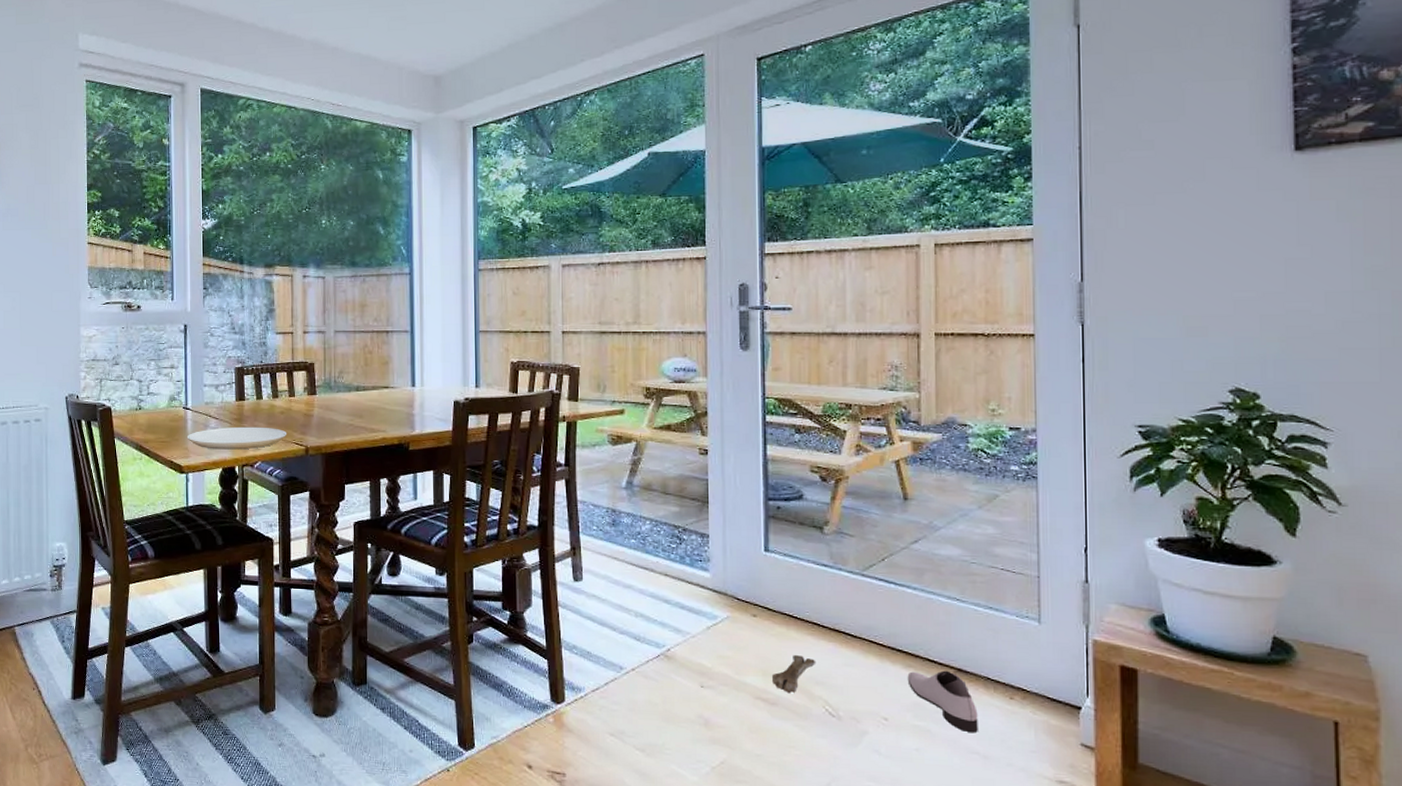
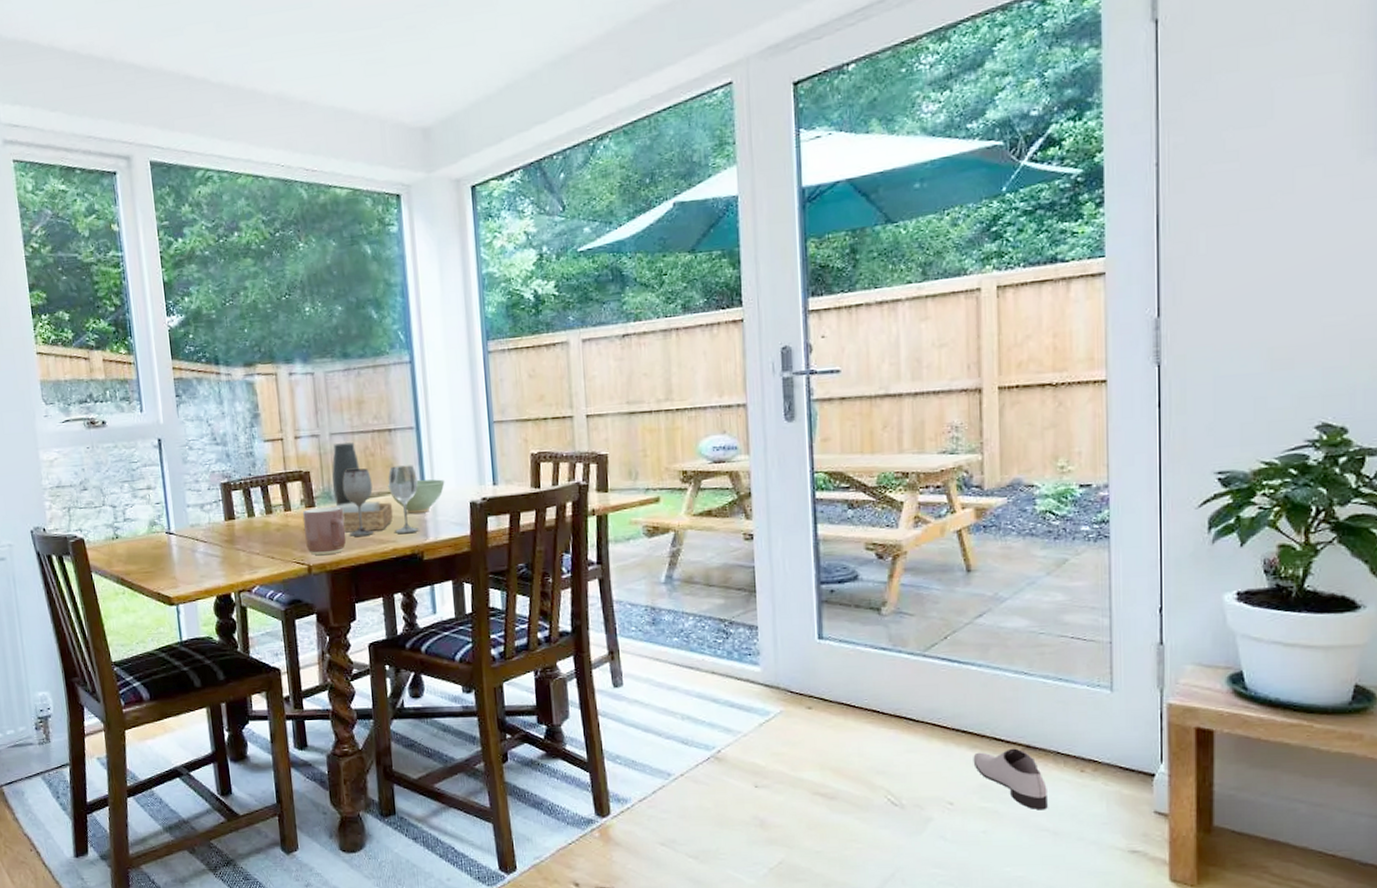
plate: present [186,426,287,450] -> none [173,547,286,576]
mug: none [304,396,342,439] -> present [302,506,347,556]
napkin holder: none [330,394,385,420] -> present [330,501,393,533]
vase: none [333,340,358,396] -> present [331,442,360,507]
wineglass: none [342,364,409,424] -> present [343,465,419,537]
bowl: none [381,378,433,407] -> present [387,479,445,514]
dog toy: present [772,655,816,693] -> none [830,745,877,785]

